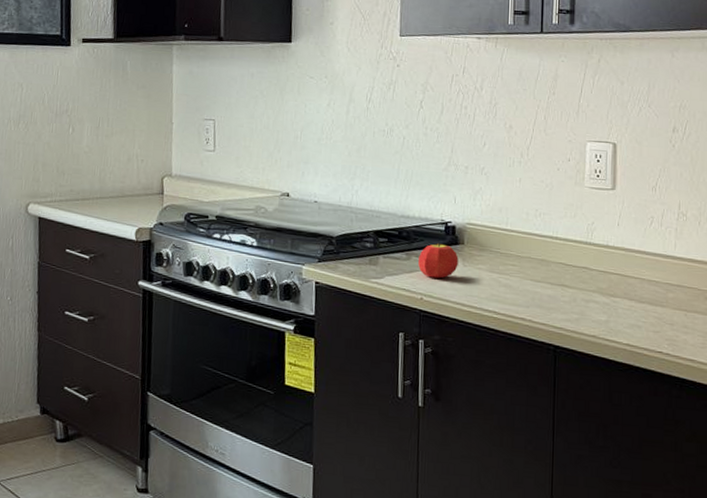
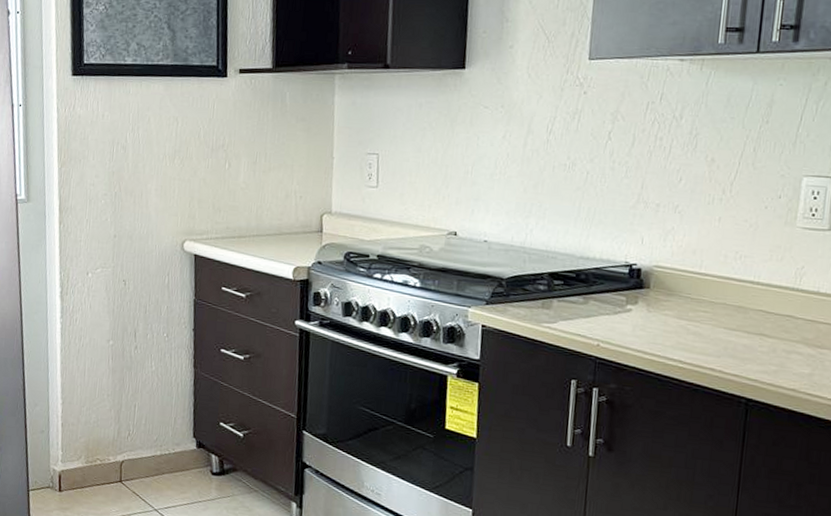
fruit: present [418,241,459,279] -> none [596,285,643,324]

